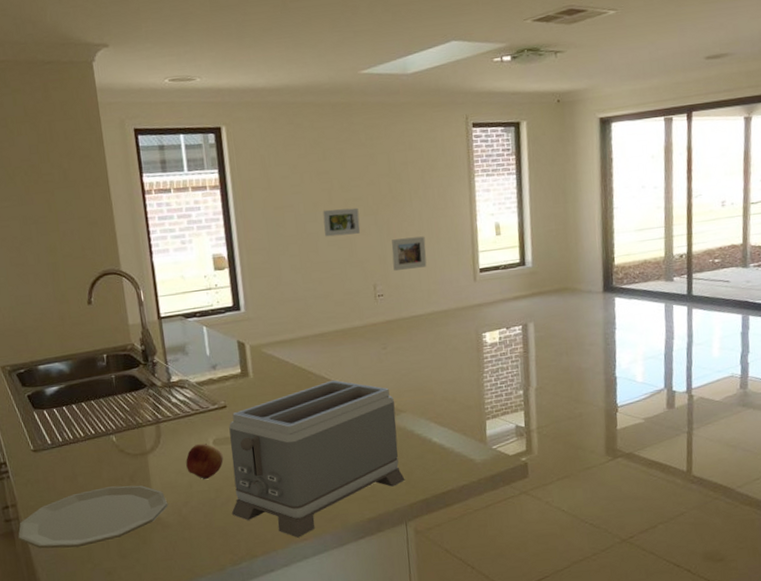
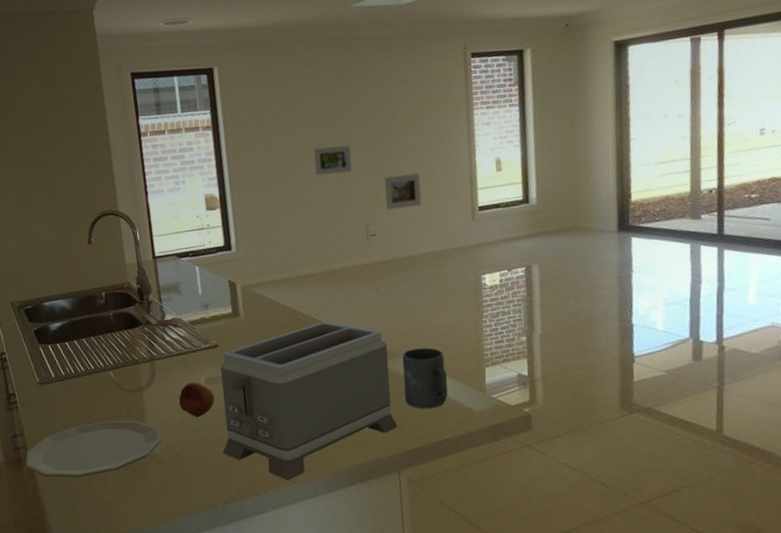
mug: none [408,403,452,462] -> present [402,348,448,409]

